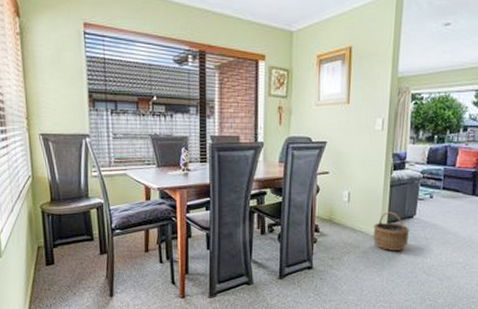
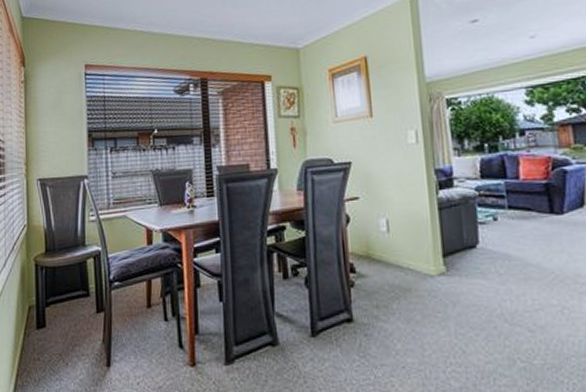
wicker basket: present [373,211,410,251] -> none [425,241,476,292]

